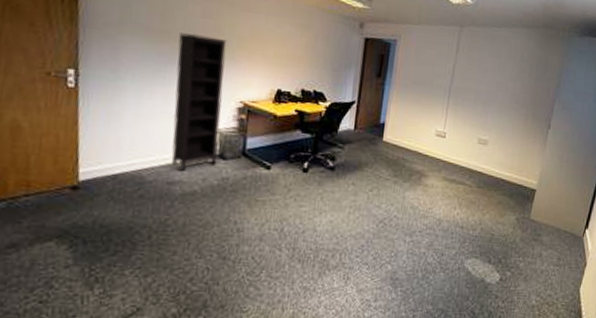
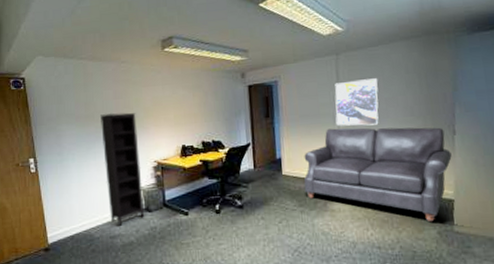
sofa: none [402,101,543,209] -> present [304,127,452,222]
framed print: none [446,56,495,106] -> present [335,78,379,126]

